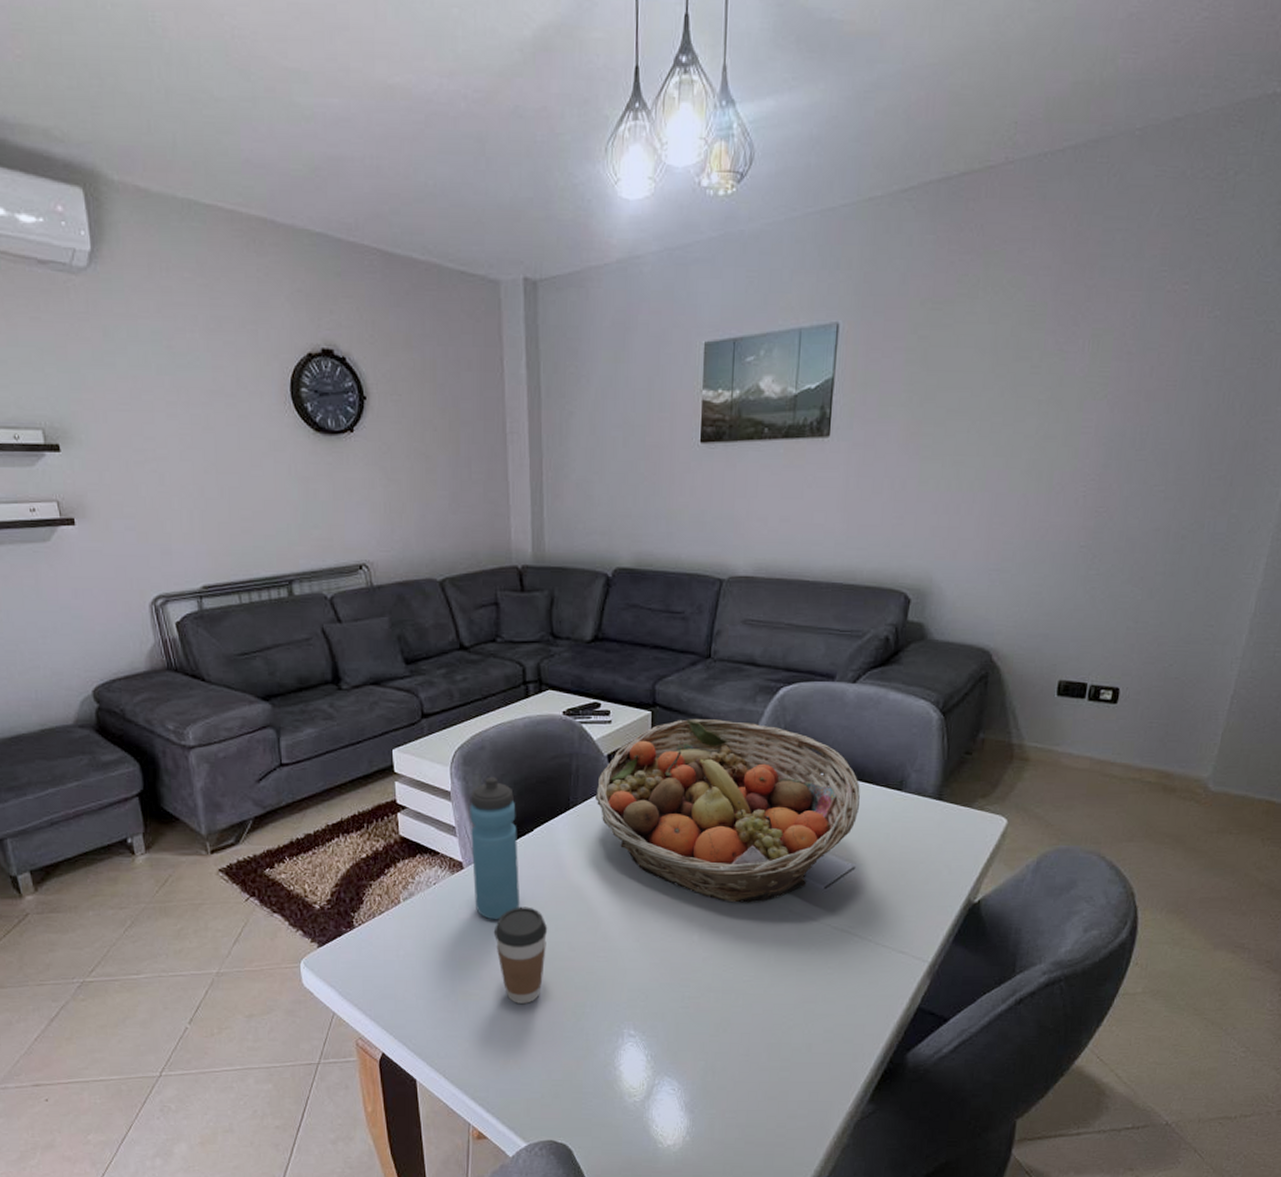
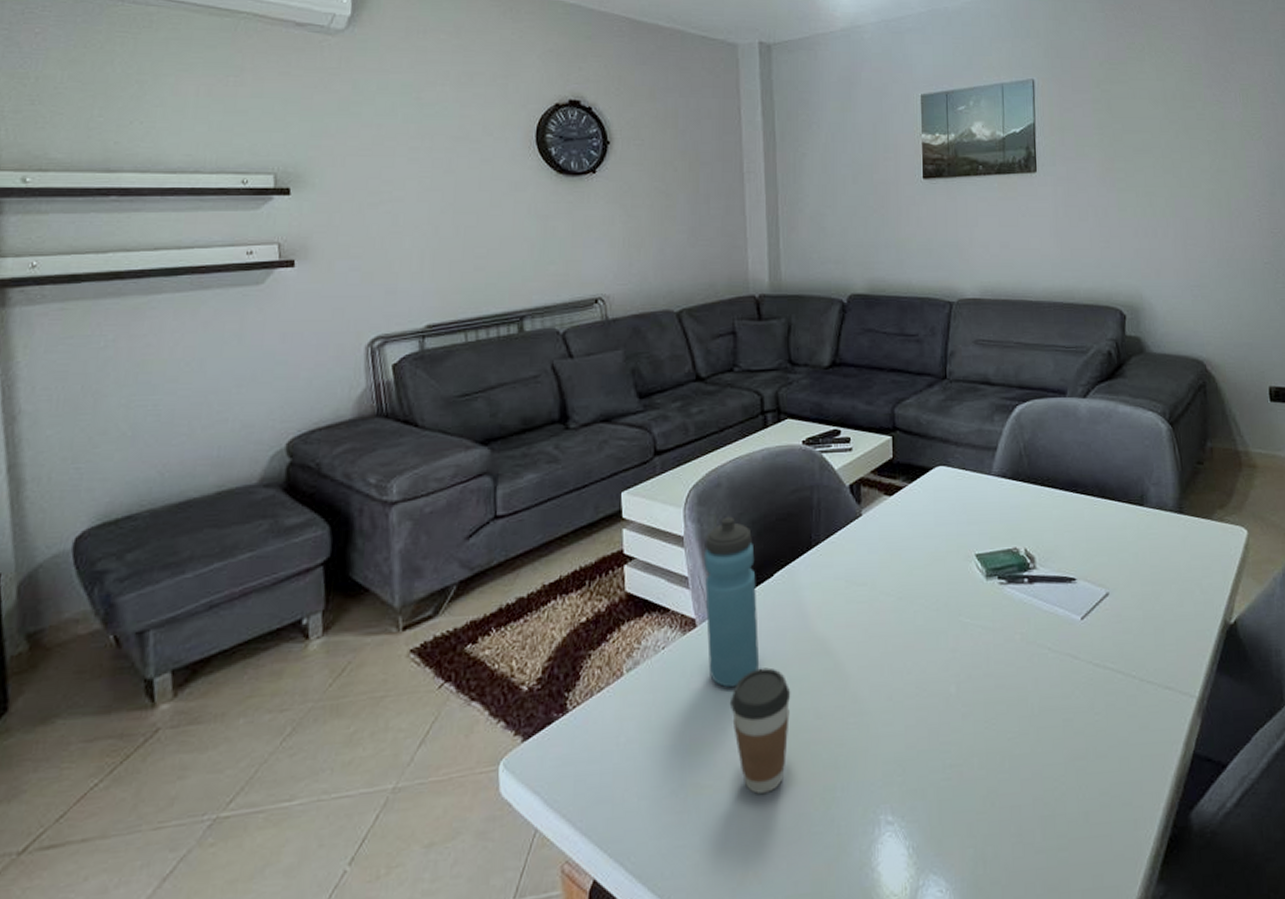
fruit basket: present [595,719,860,903] -> none [839,441,1105,644]

